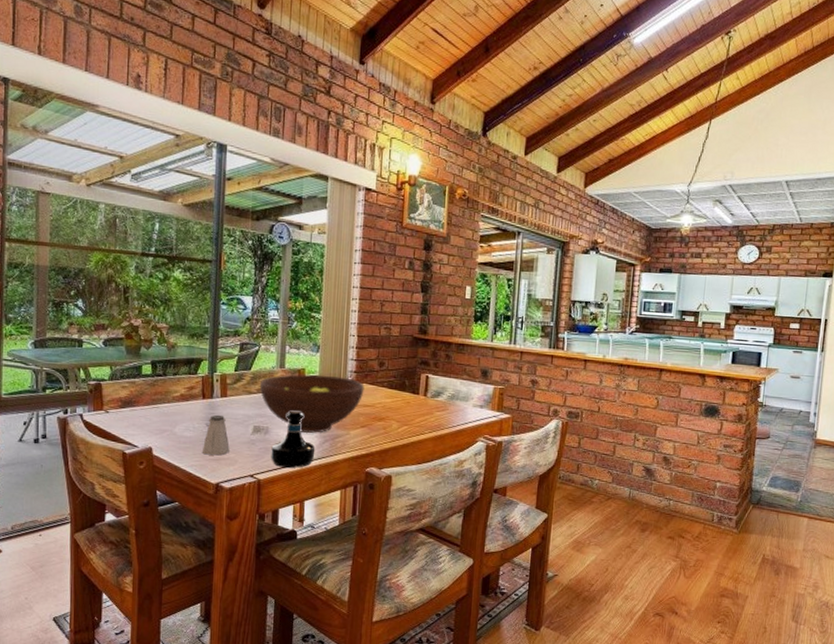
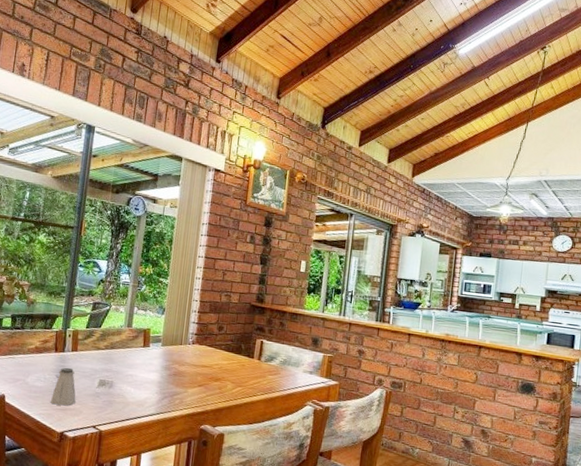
fruit bowl: present [259,374,365,434] -> none [107,333,204,390]
tequila bottle: present [271,410,315,468] -> none [113,367,155,422]

